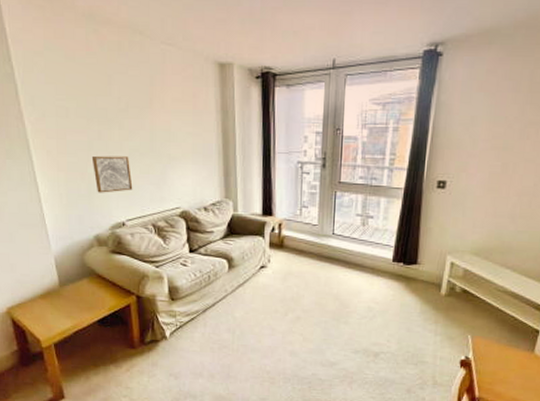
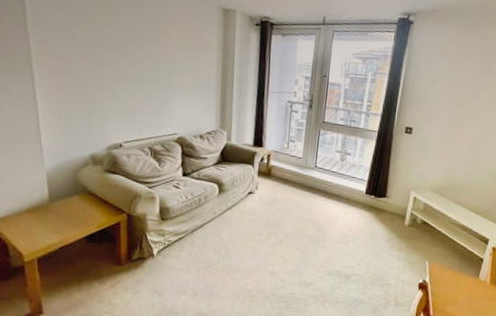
wall art: present [91,155,133,193] -> none [94,79,133,115]

